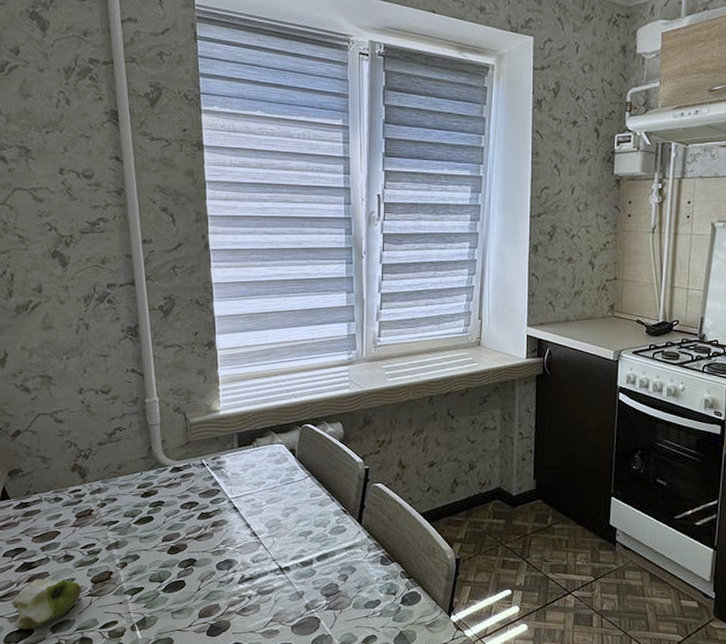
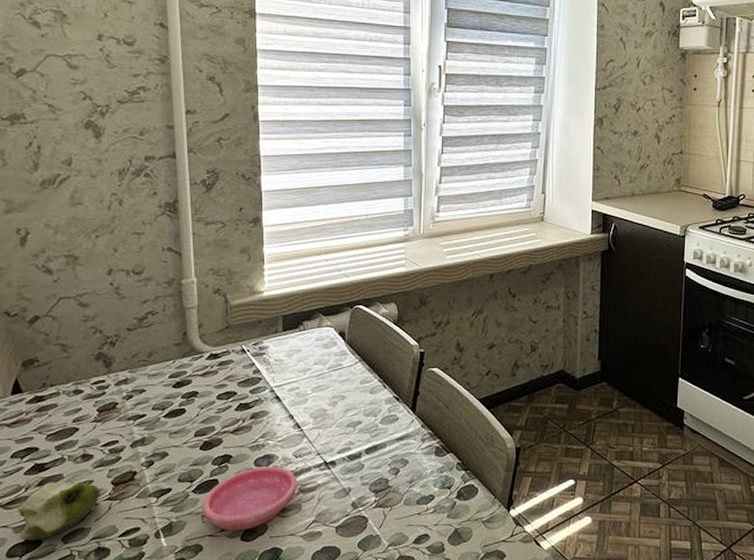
saucer: none [171,570,256,627] -> present [201,466,298,531]

